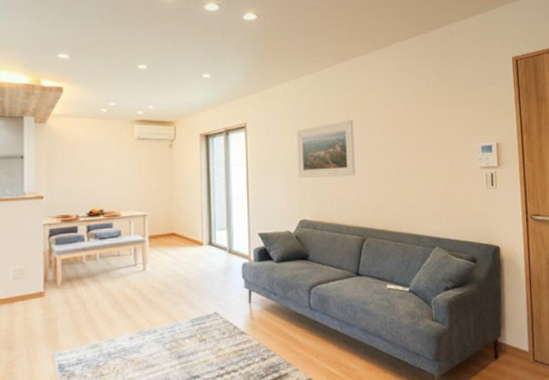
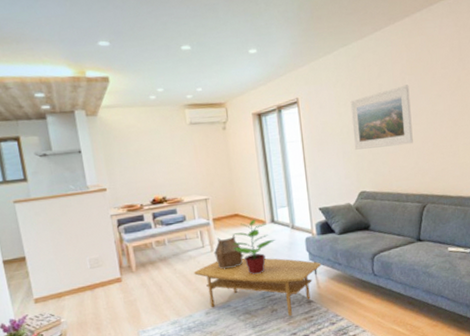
coffee table: none [122,280,257,348] -> present [194,257,322,317]
hut: none [145,254,177,291] -> present [213,235,244,269]
potted plant: none [166,240,211,299] -> present [232,219,276,275]

